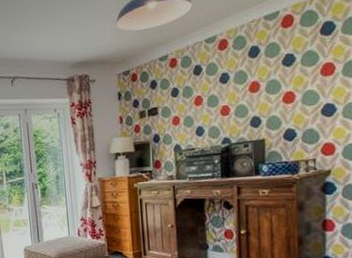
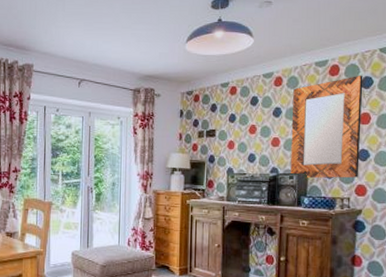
home mirror: none [241,21,325,145] -> present [291,75,363,179]

